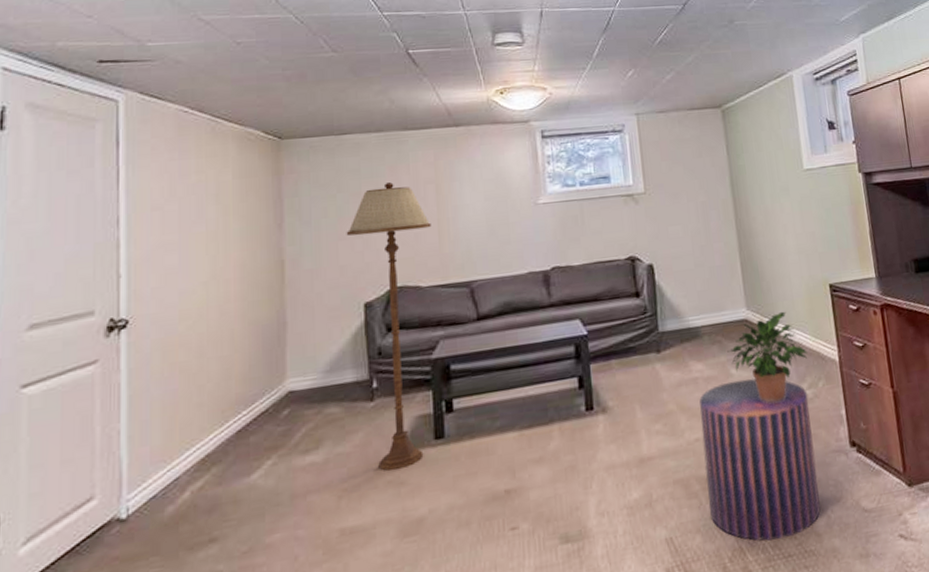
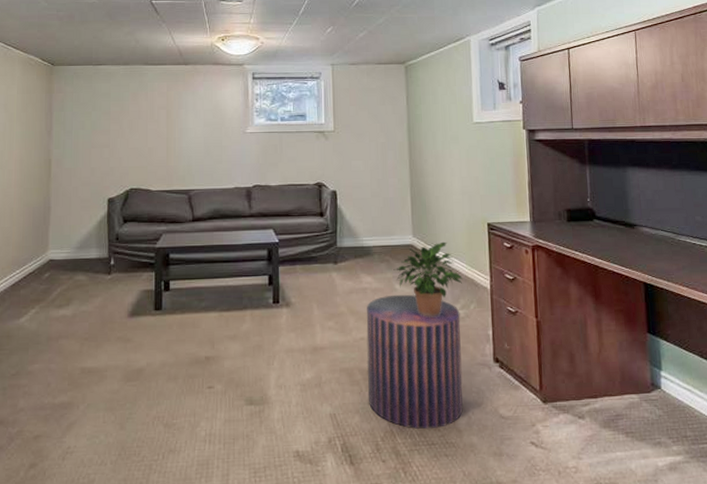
floor lamp: present [346,182,432,471] -> none [97,106,162,329]

